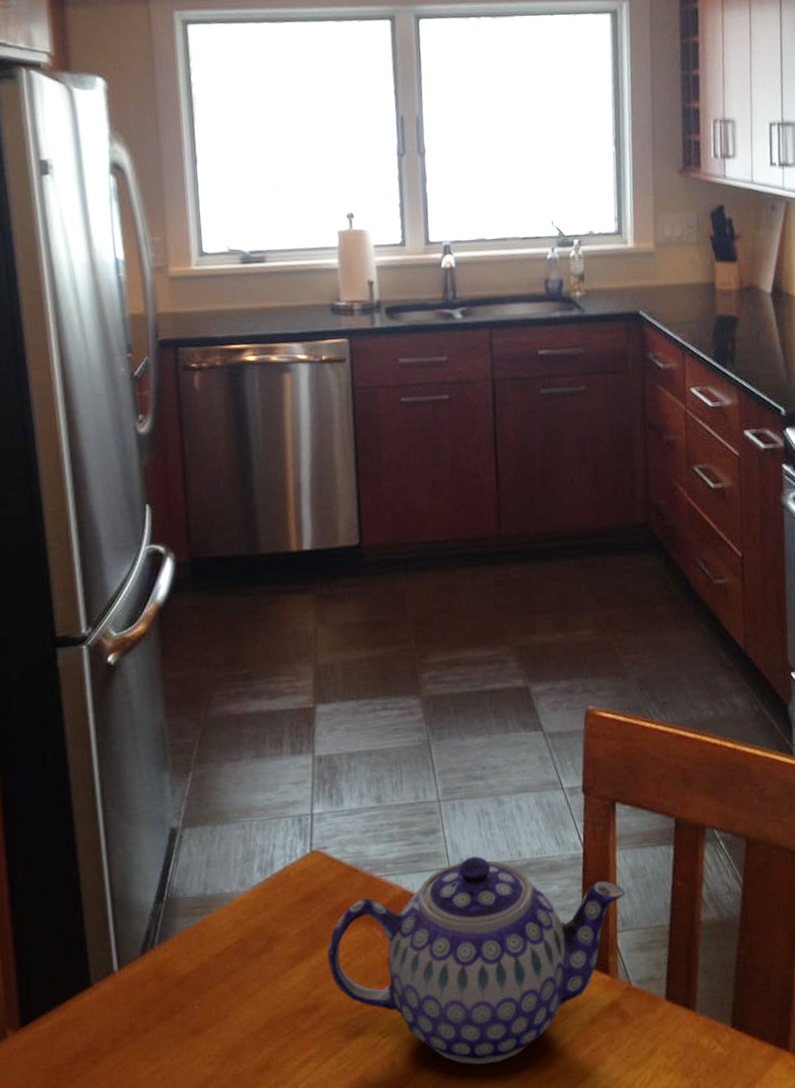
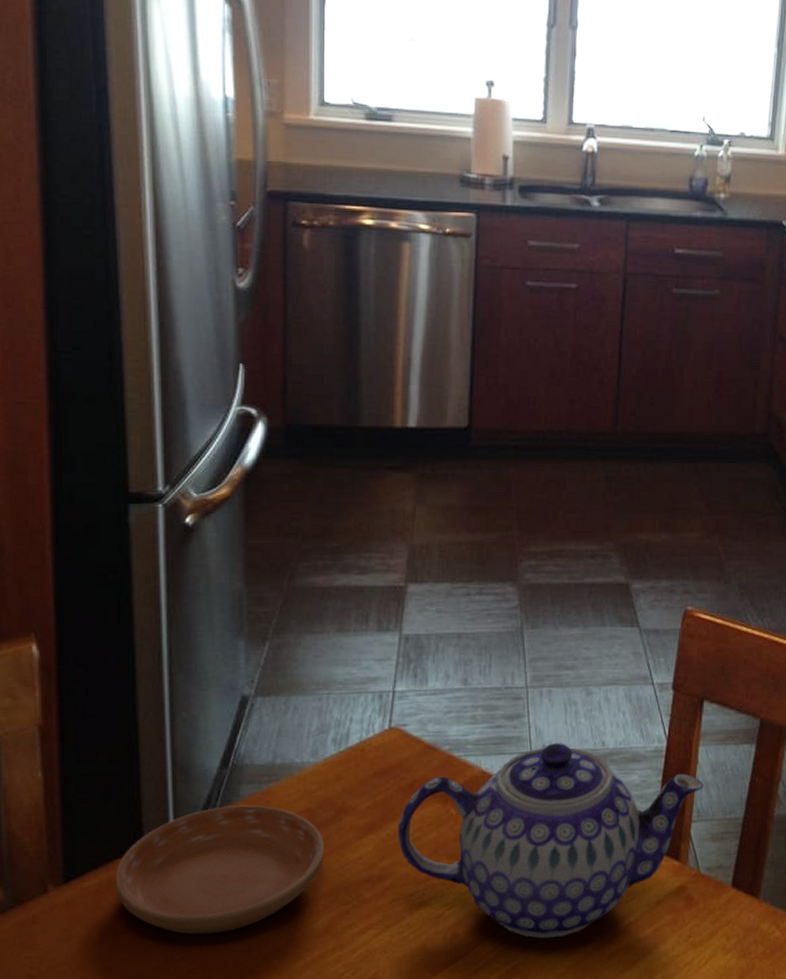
saucer: none [66,938,259,1075] -> present [115,805,324,935]

